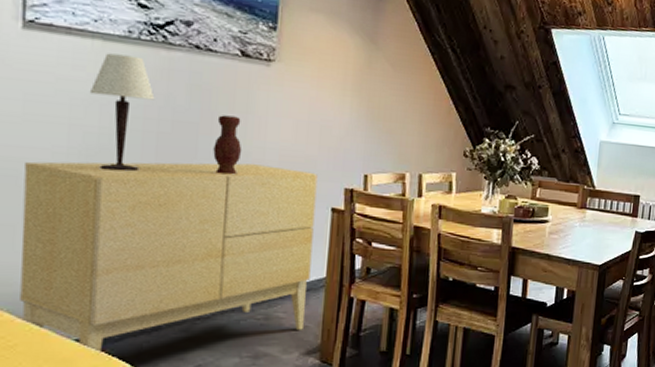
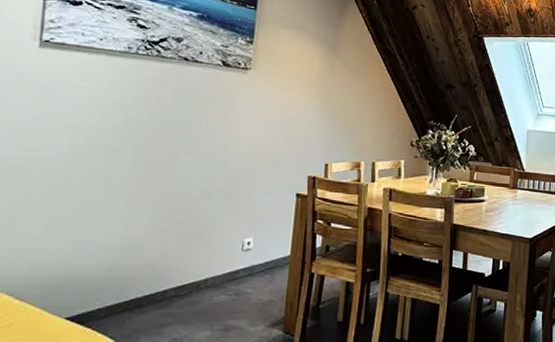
sideboard: present [20,161,318,354] -> none [18,156,285,330]
table lamp: present [89,53,155,172] -> none [92,66,148,166]
vase: present [213,115,242,175] -> none [195,115,221,167]

